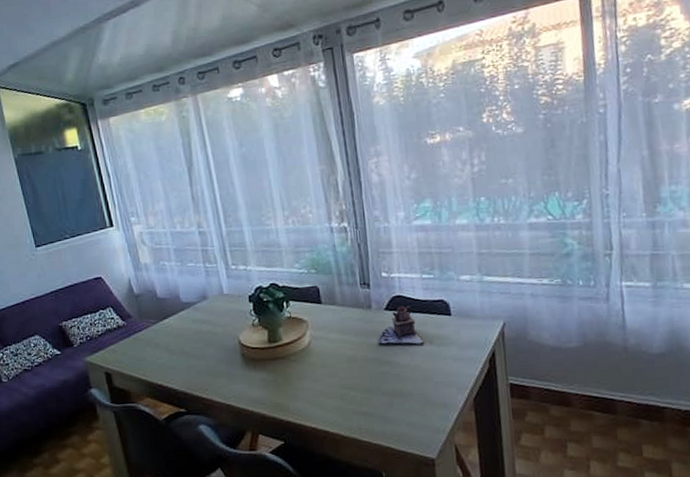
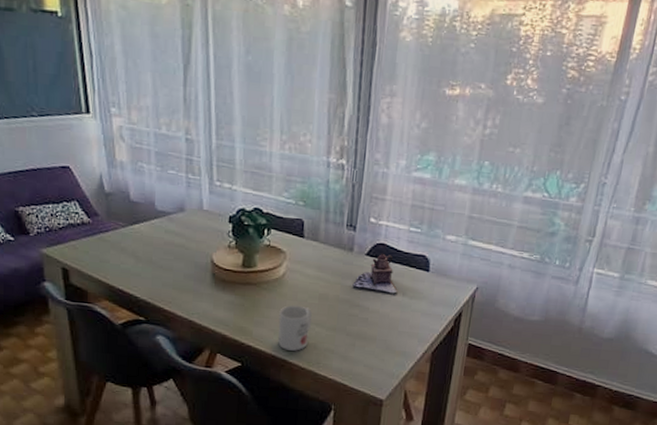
mug: none [311,372,346,420] -> present [278,305,313,351]

